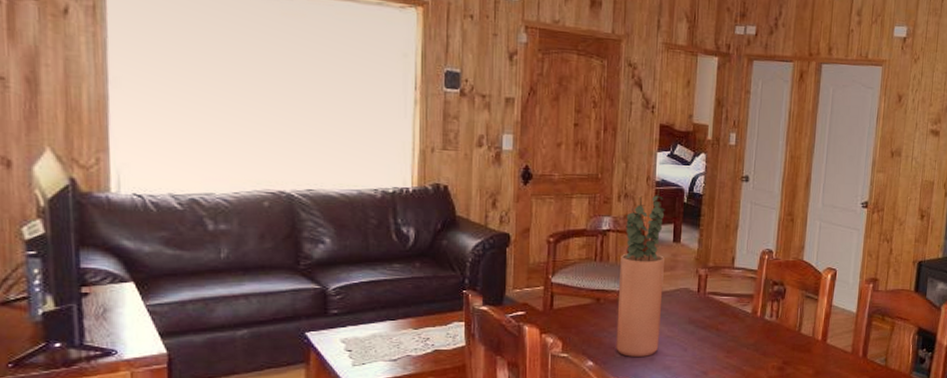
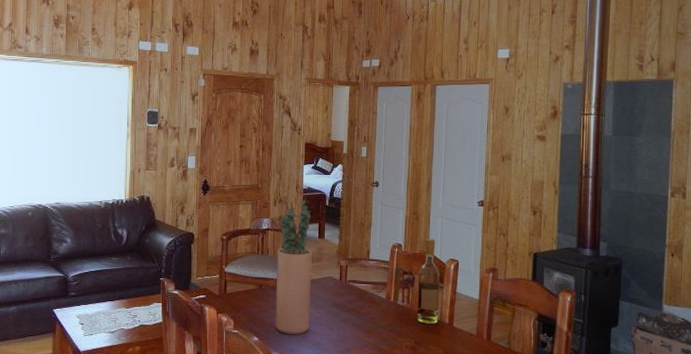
bottle: none [786,244,815,341] -> present [417,238,440,324]

